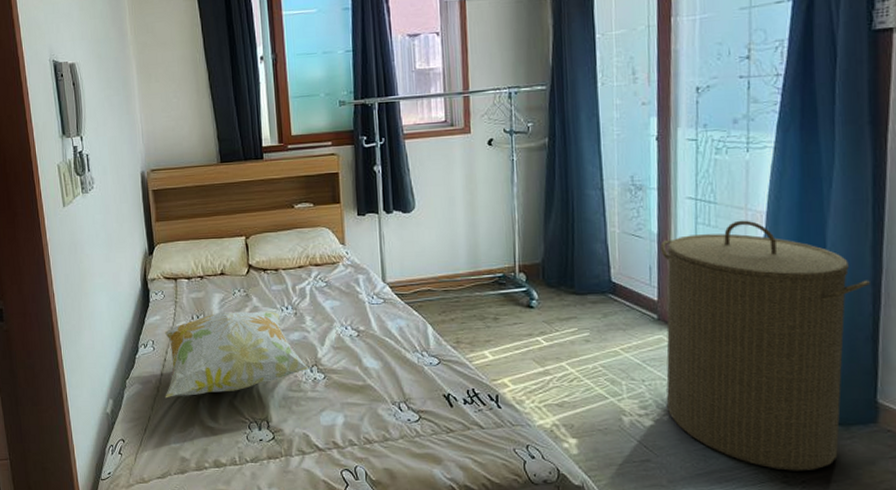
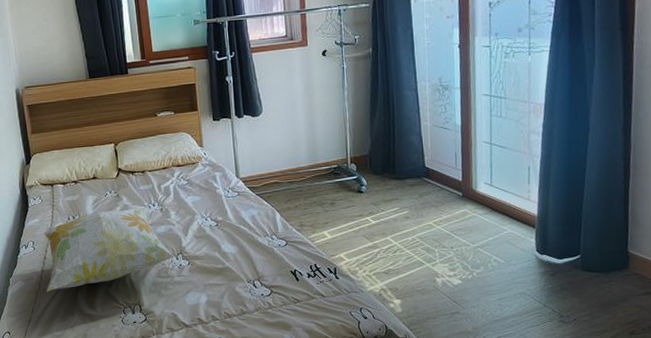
laundry hamper: present [660,220,870,471] -> none [463,111,622,312]

